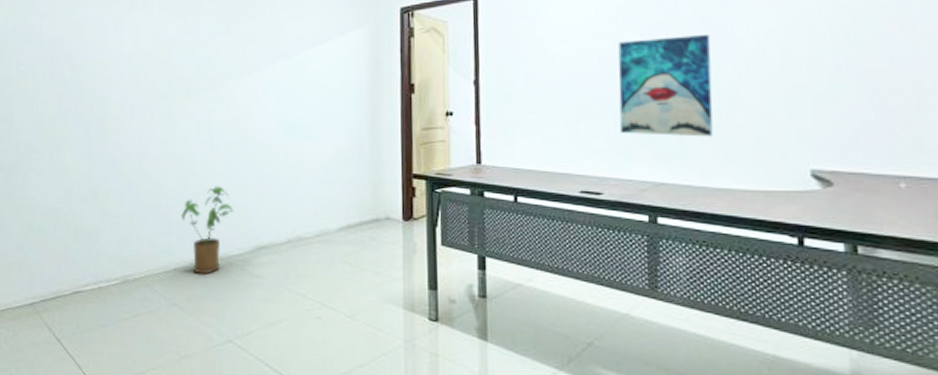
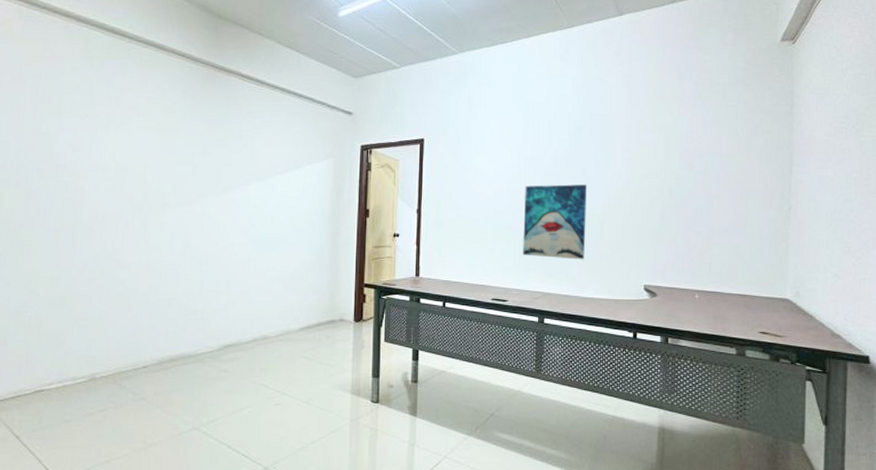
house plant: present [181,186,234,275] -> none [152,292,204,372]

